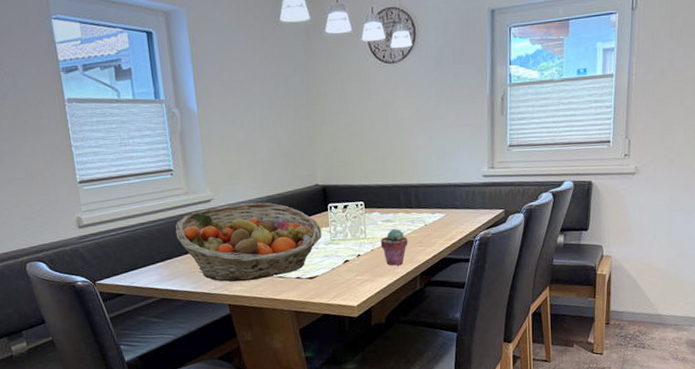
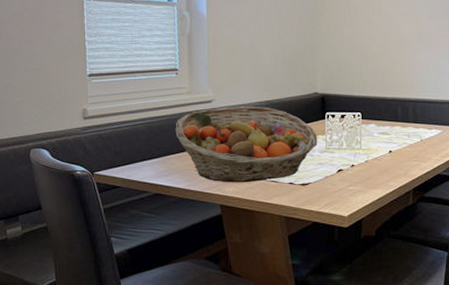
potted succulent: present [380,228,408,266] -> none [375,141,403,179]

